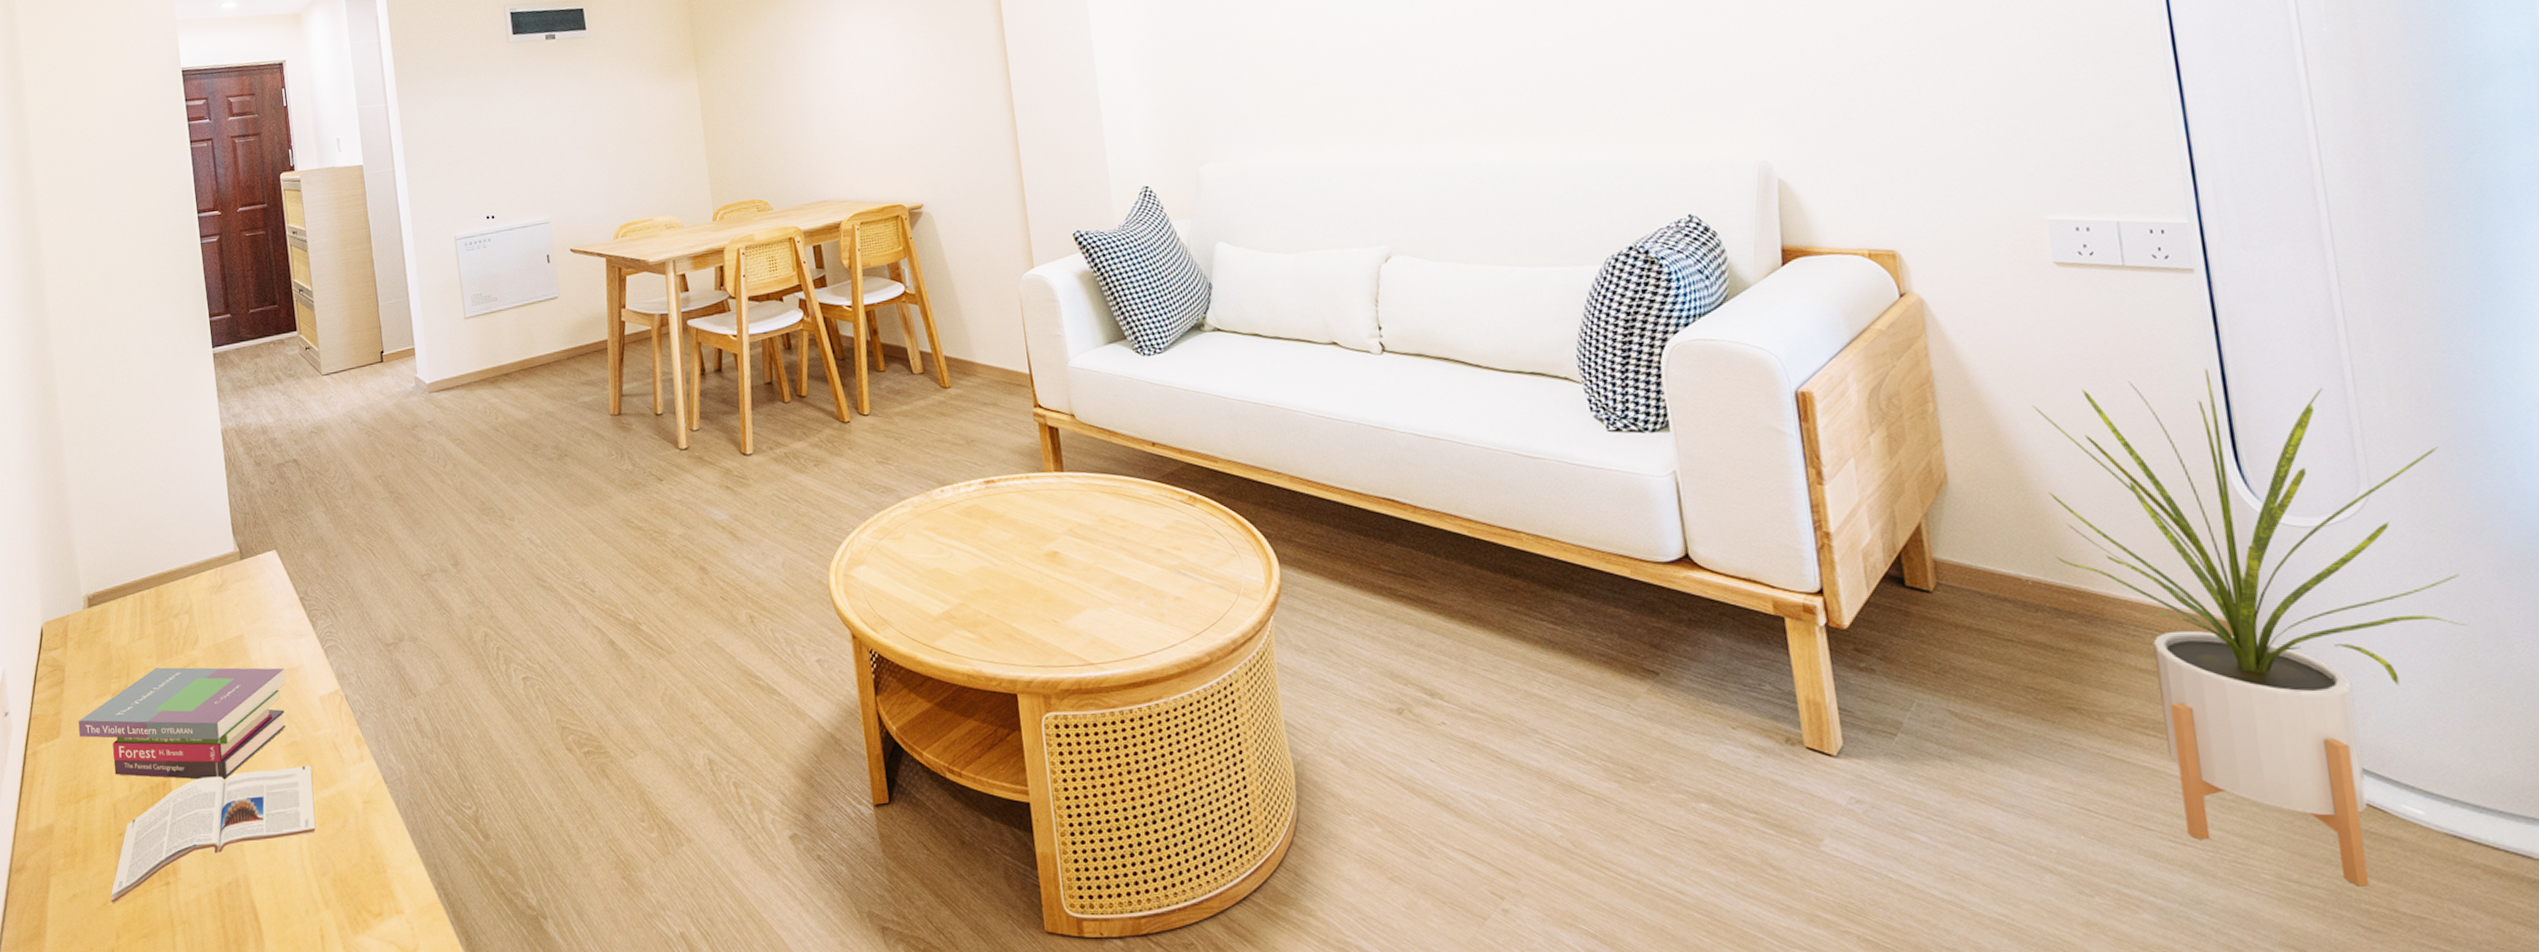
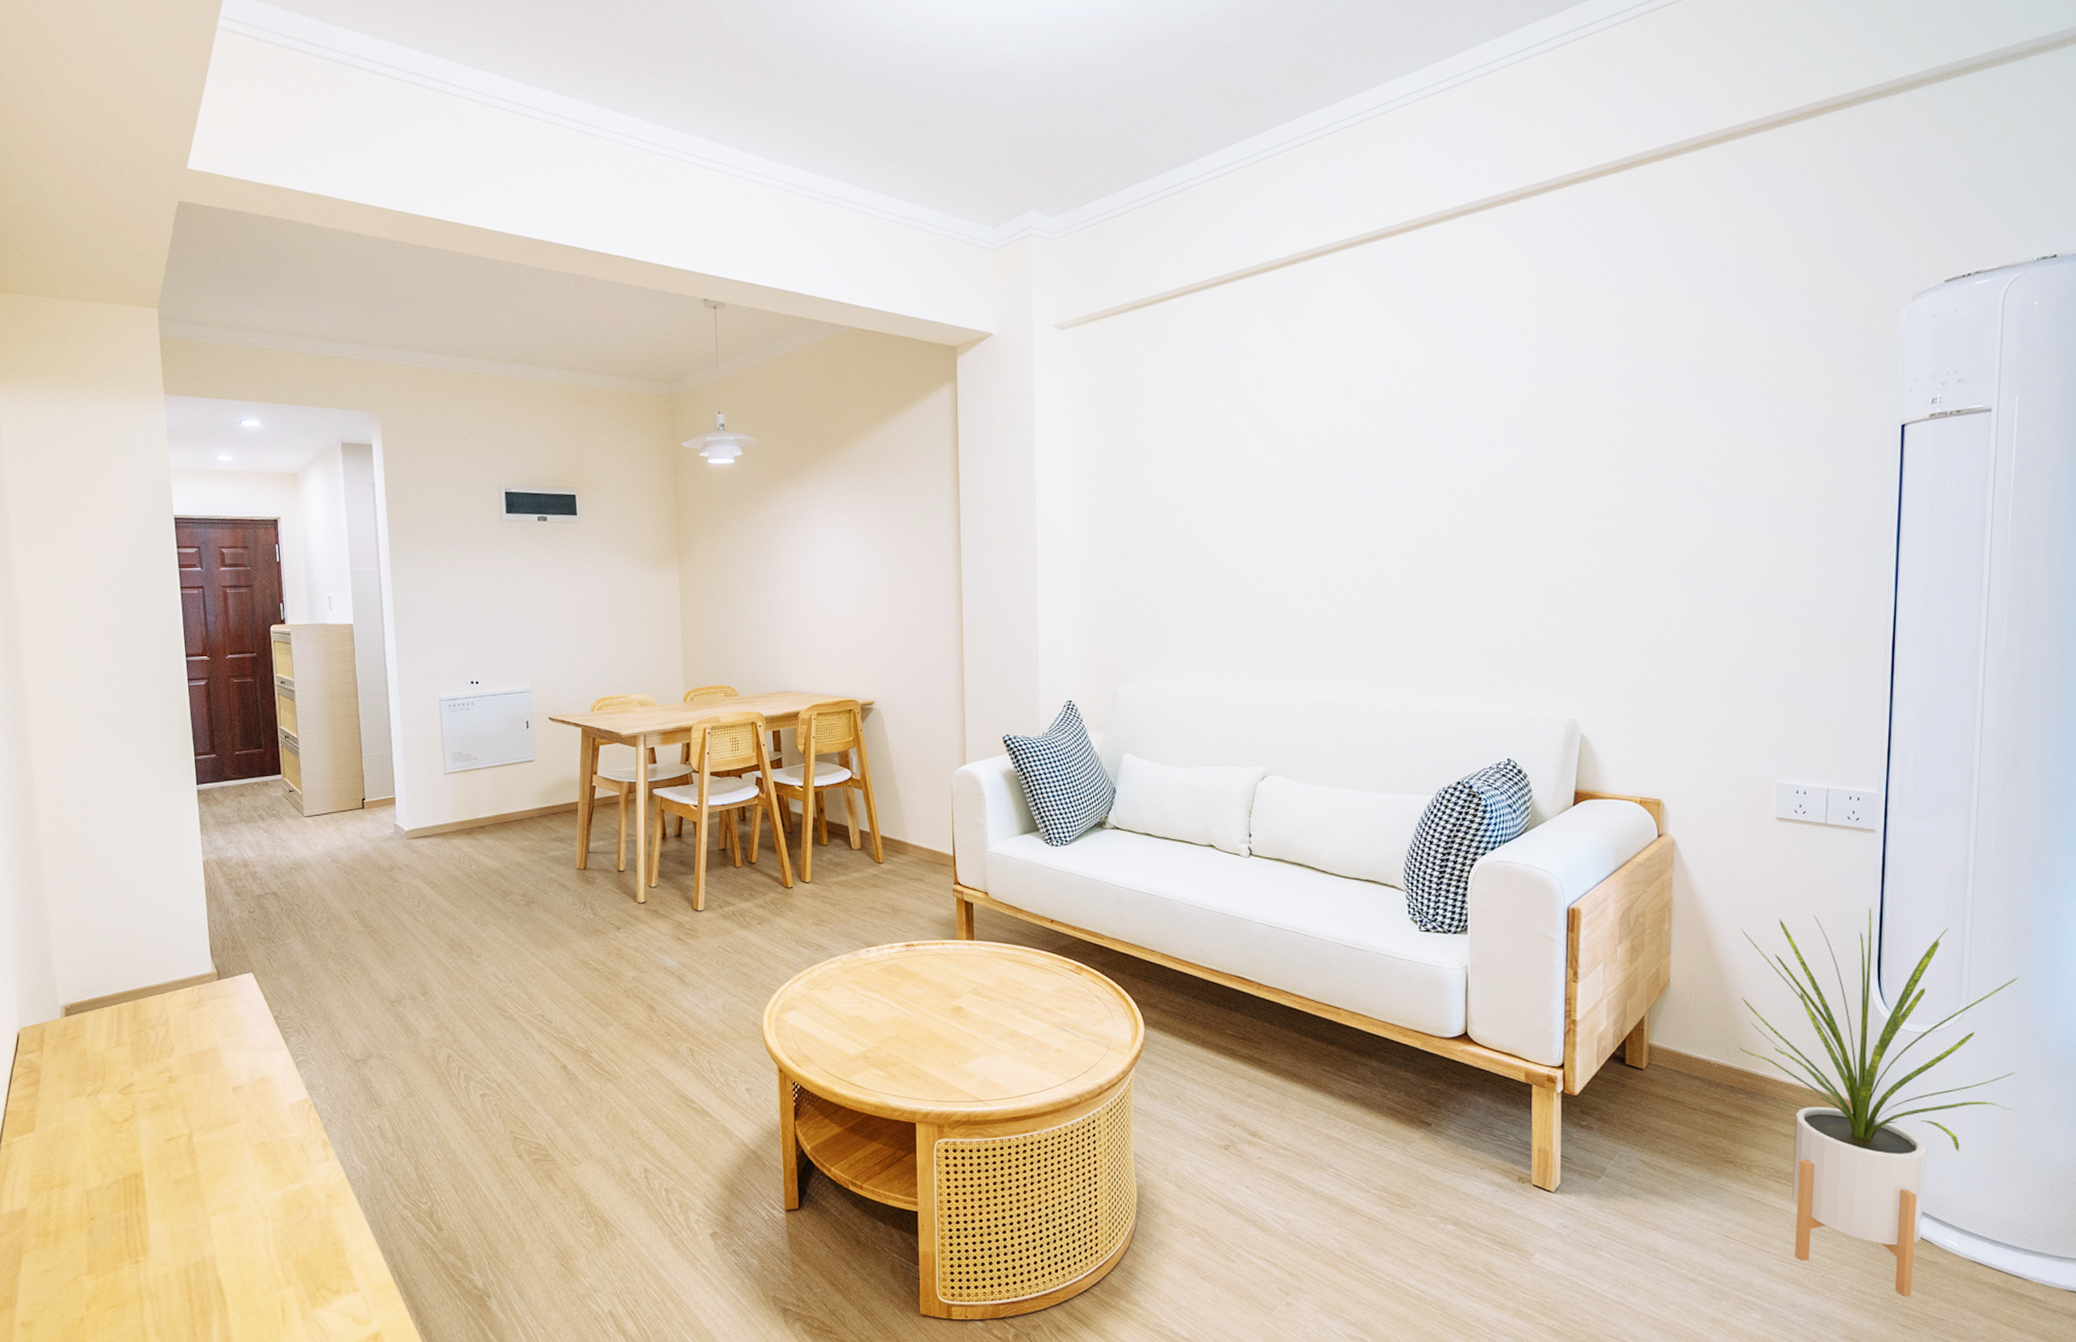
books: present [78,667,286,780] -> none [53,1073,258,1173]
magazine: present [110,765,316,904] -> none [81,1163,281,1279]

